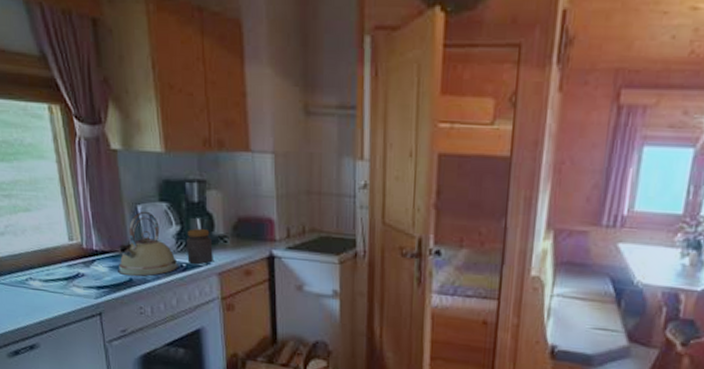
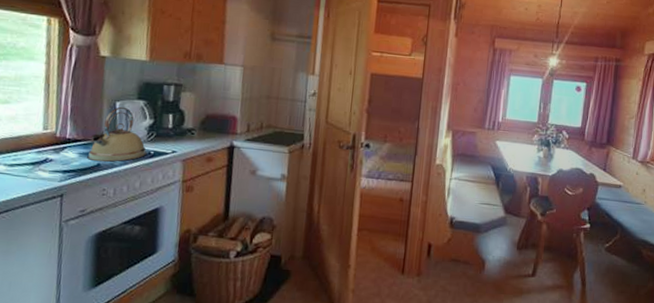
jar: present [185,228,213,265] -> none [155,122,181,153]

